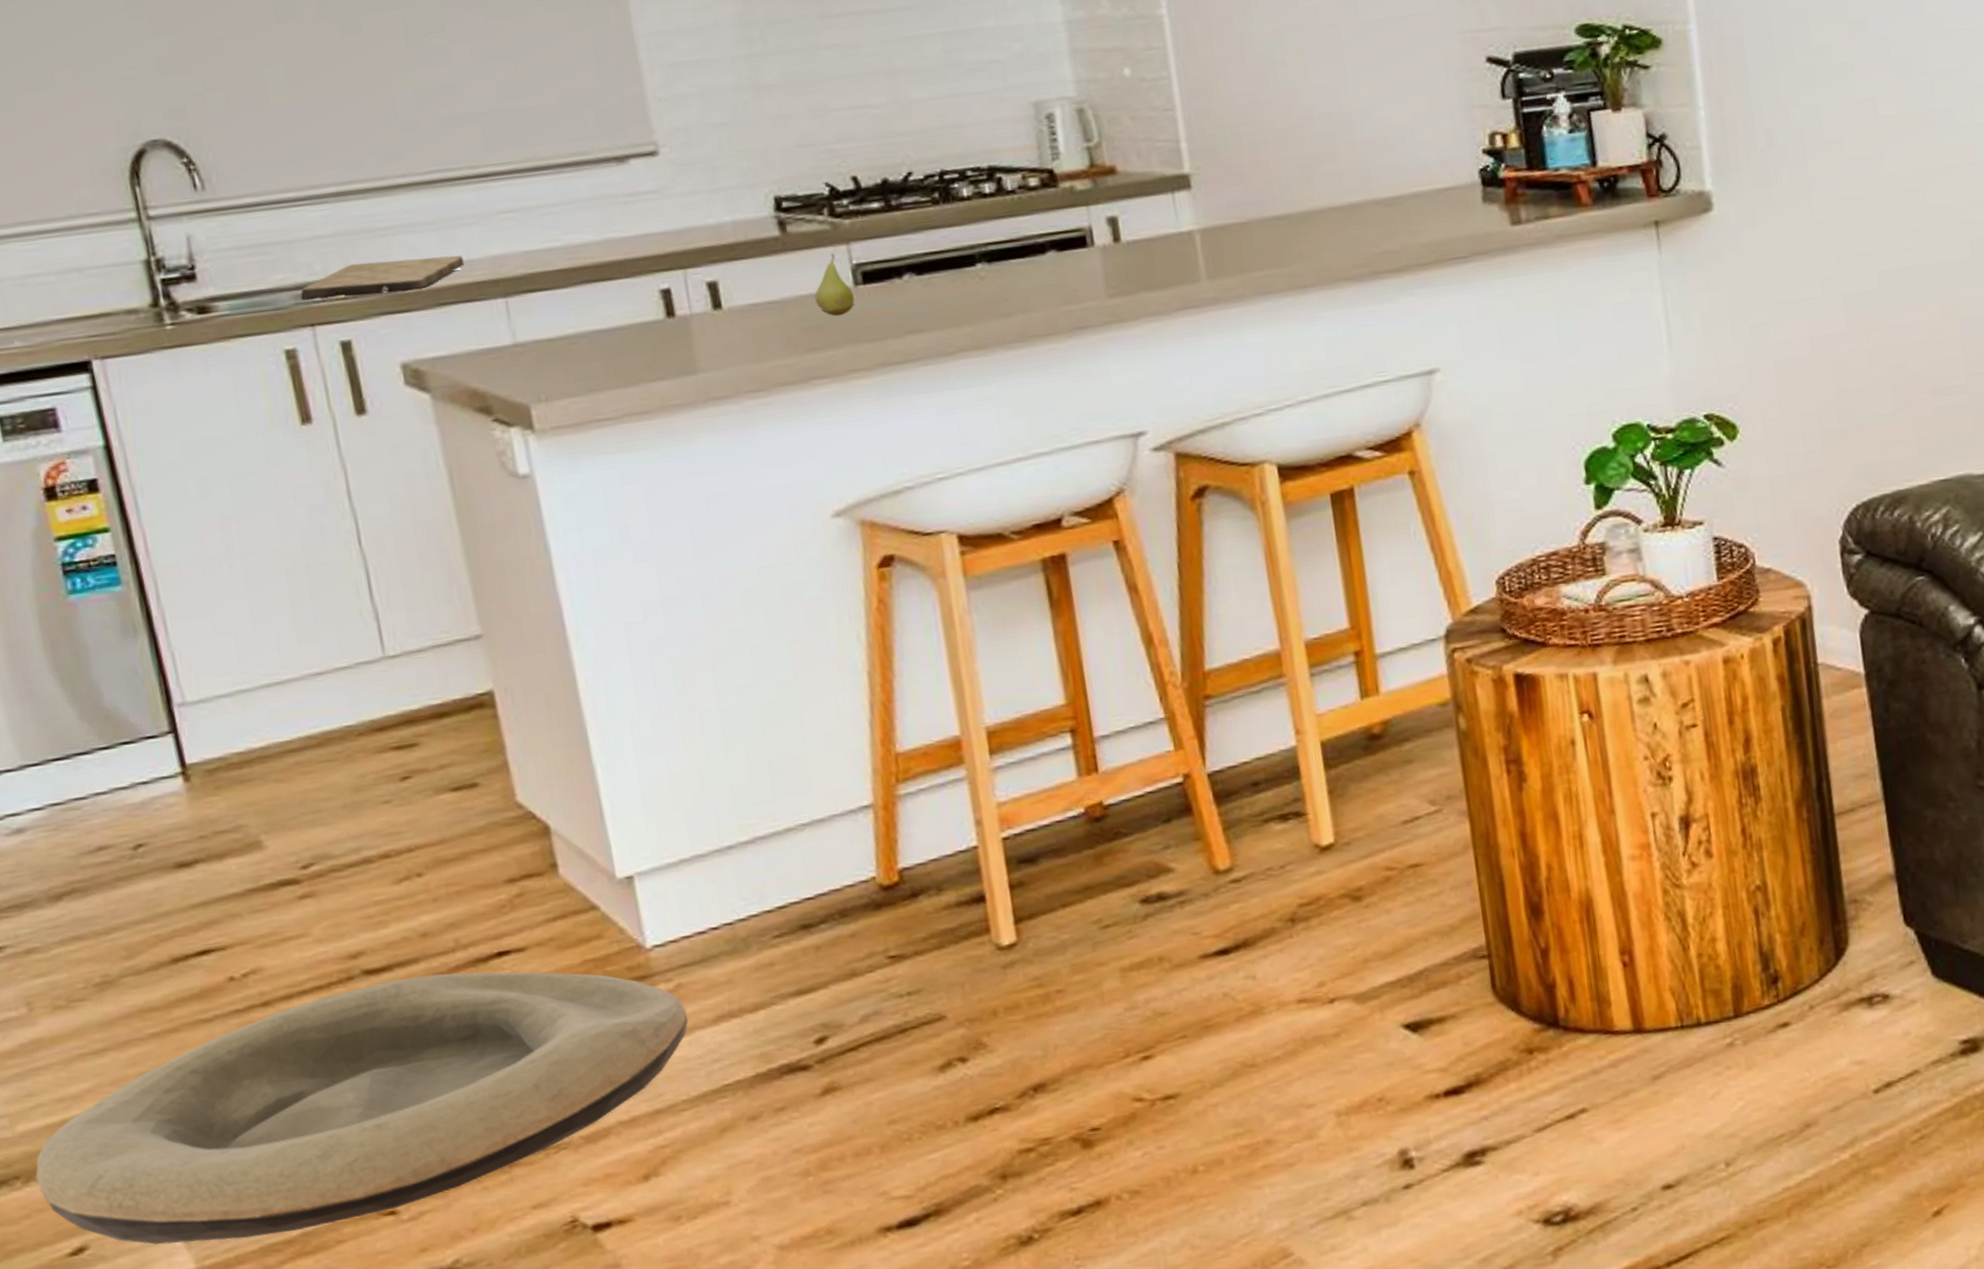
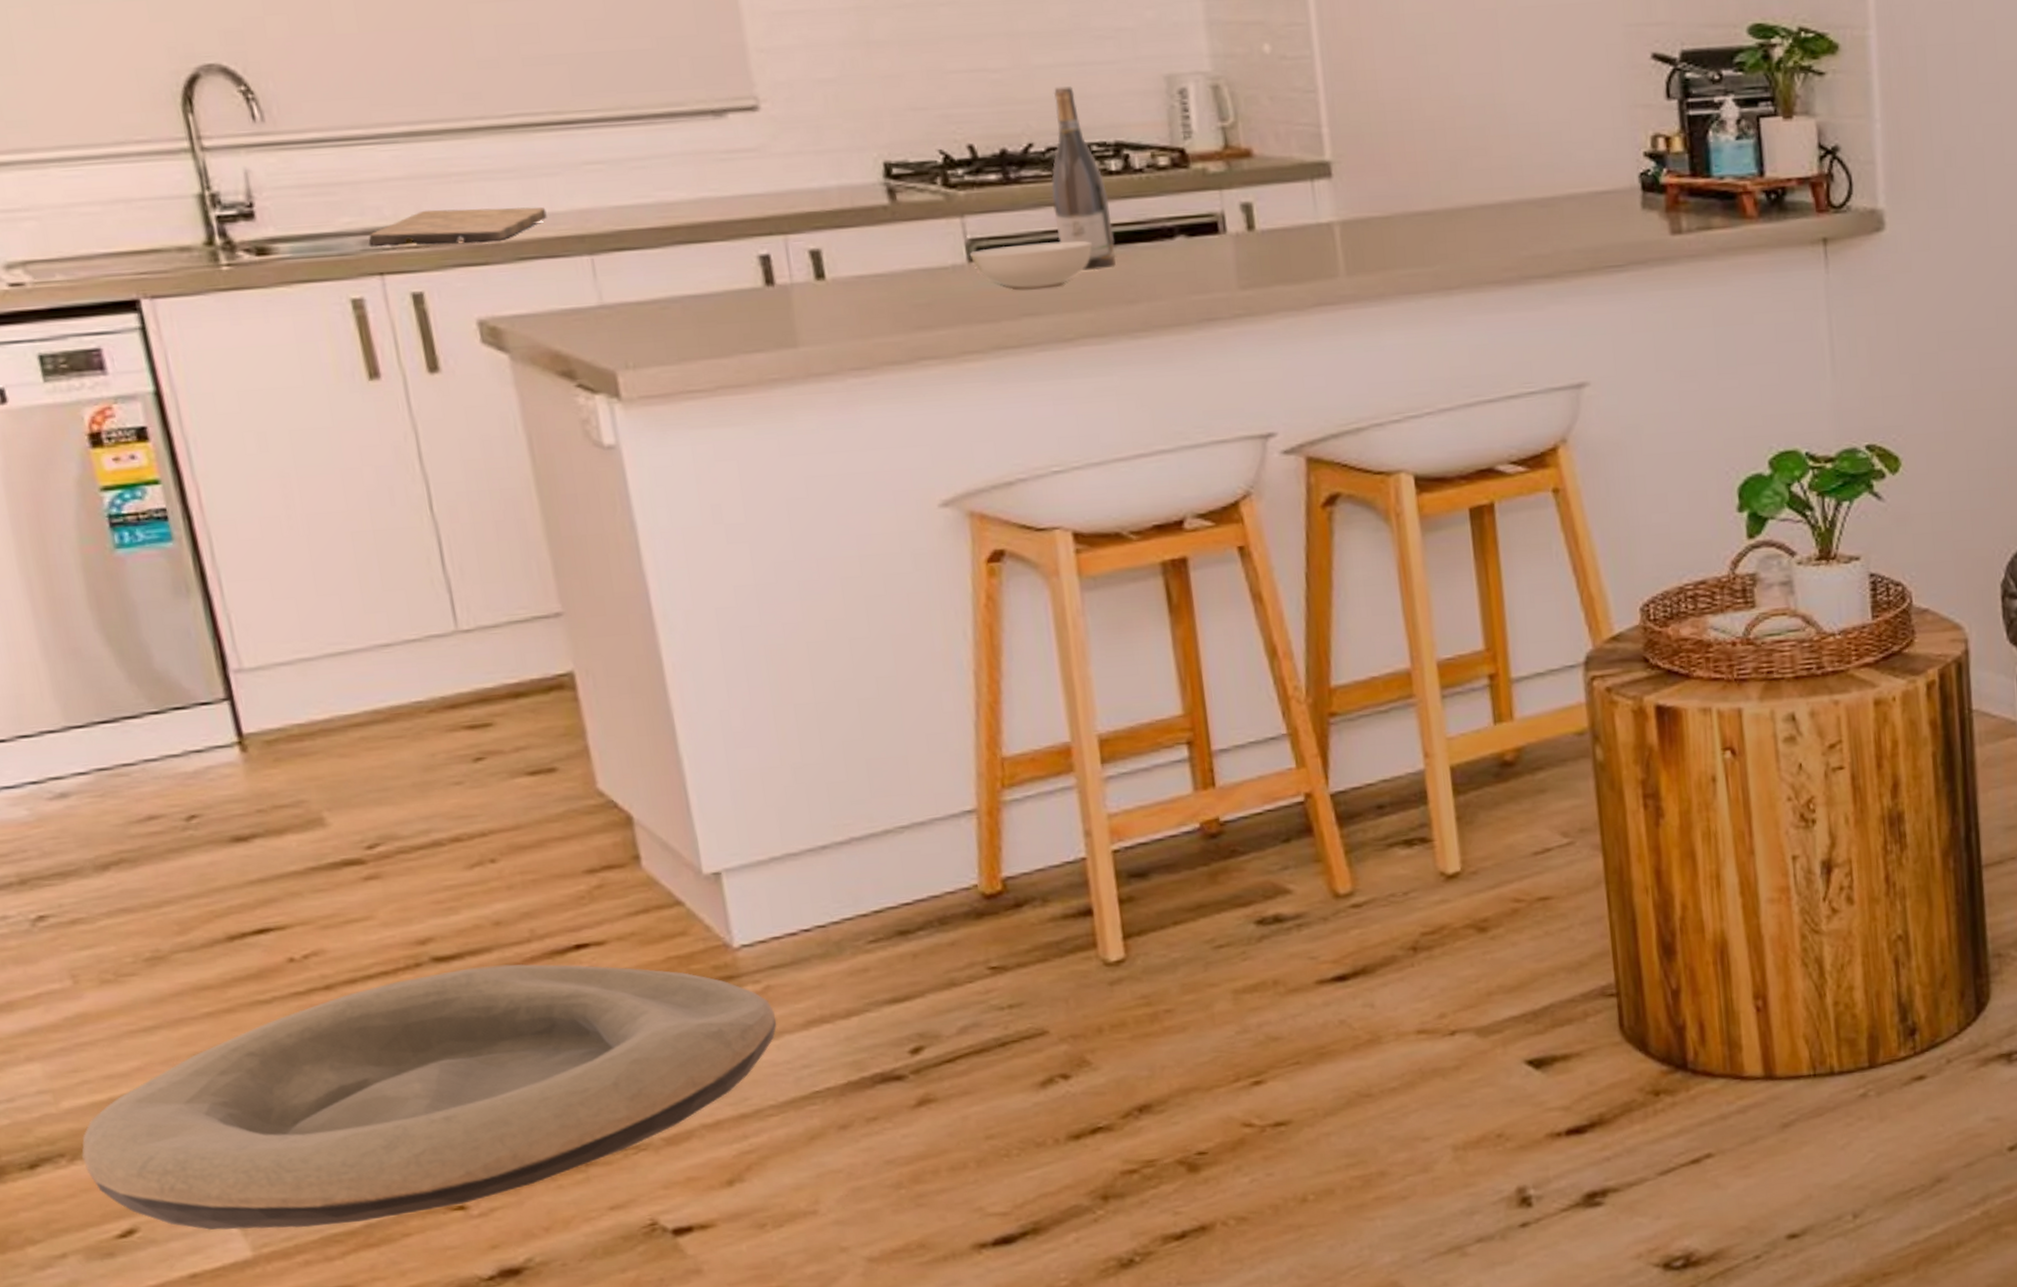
fruit: present [814,254,855,317] -> none [925,227,968,294]
bowl: none [855,260,970,310] -> present [969,240,1093,291]
wine bottle: none [929,117,992,288] -> present [1050,86,1116,271]

